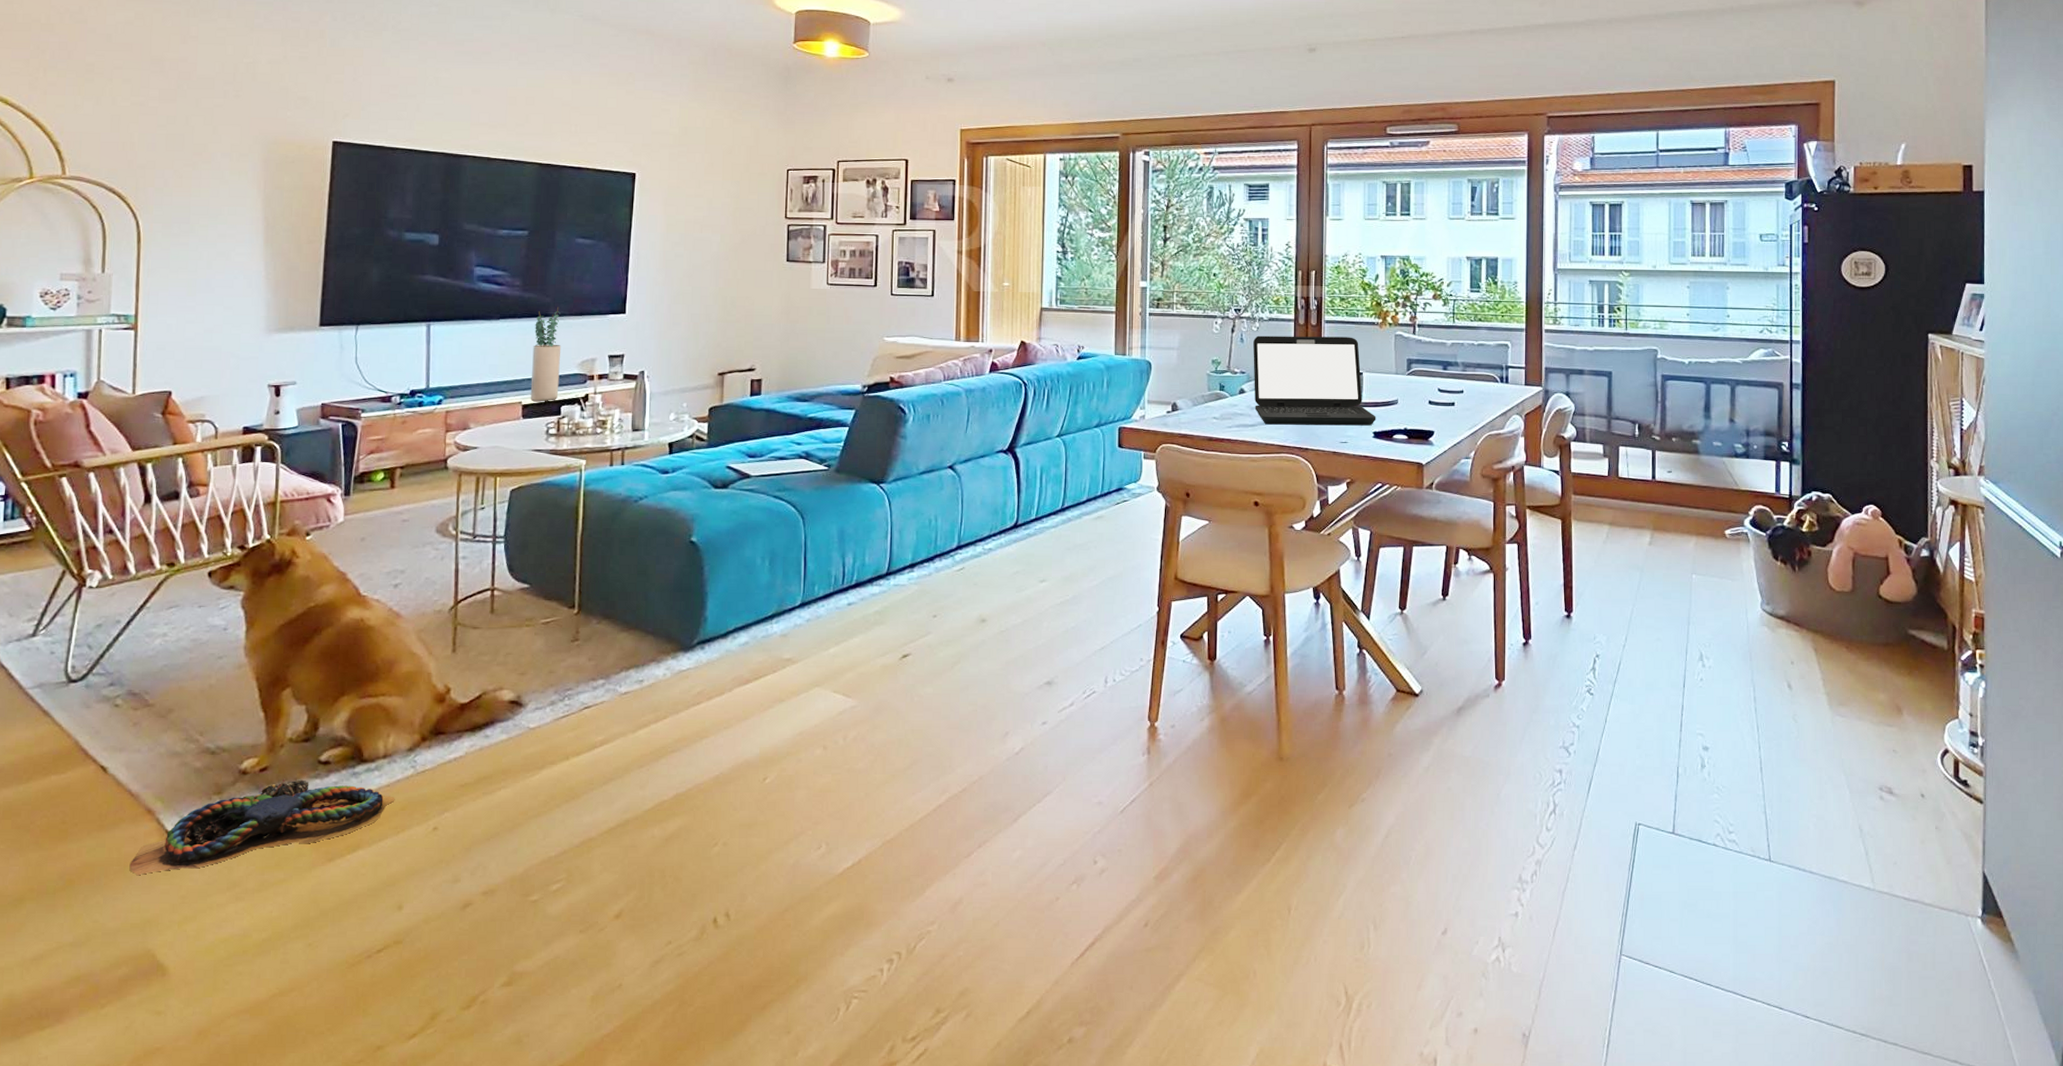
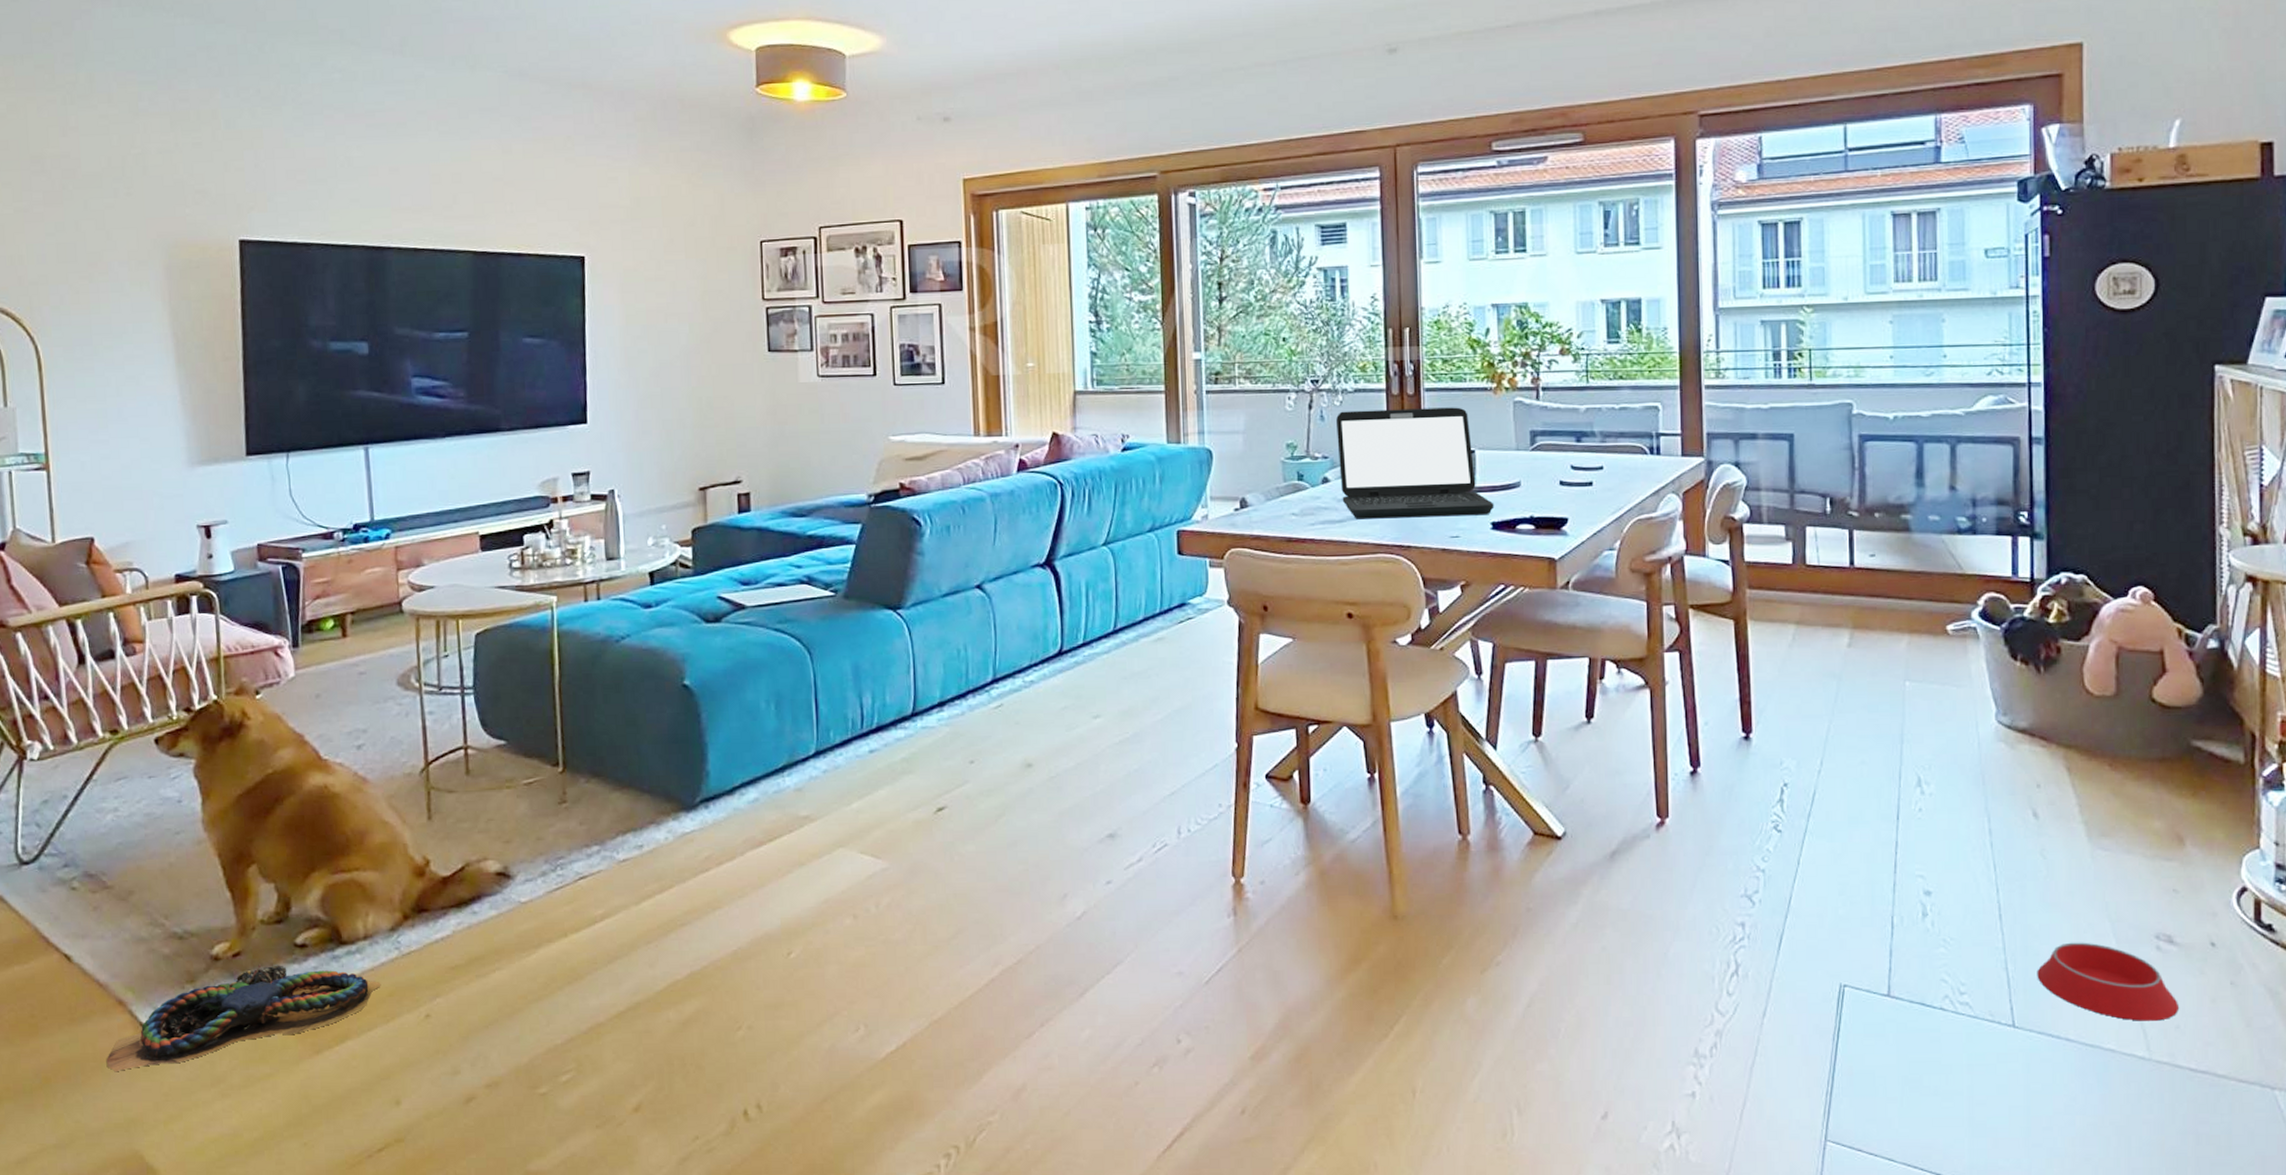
vase: present [530,307,562,402] -> none [485,419,520,531]
pet bowl: none [1788,791,1897,858] -> present [2037,942,2180,1021]

